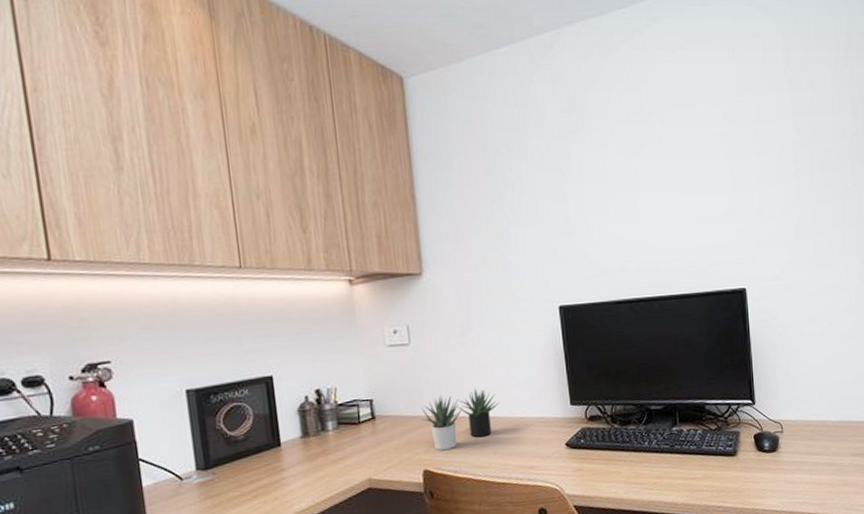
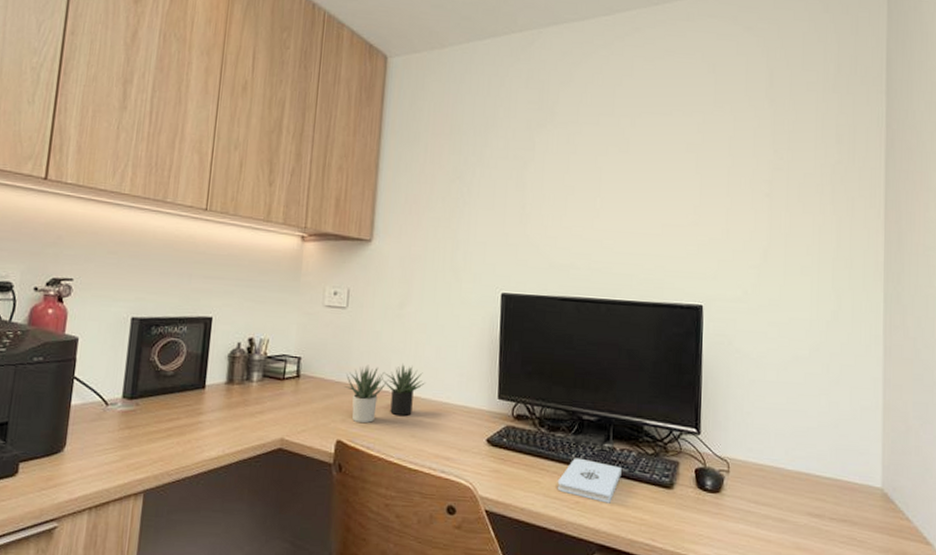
notepad: none [635,444,691,479] -> present [557,458,622,503]

